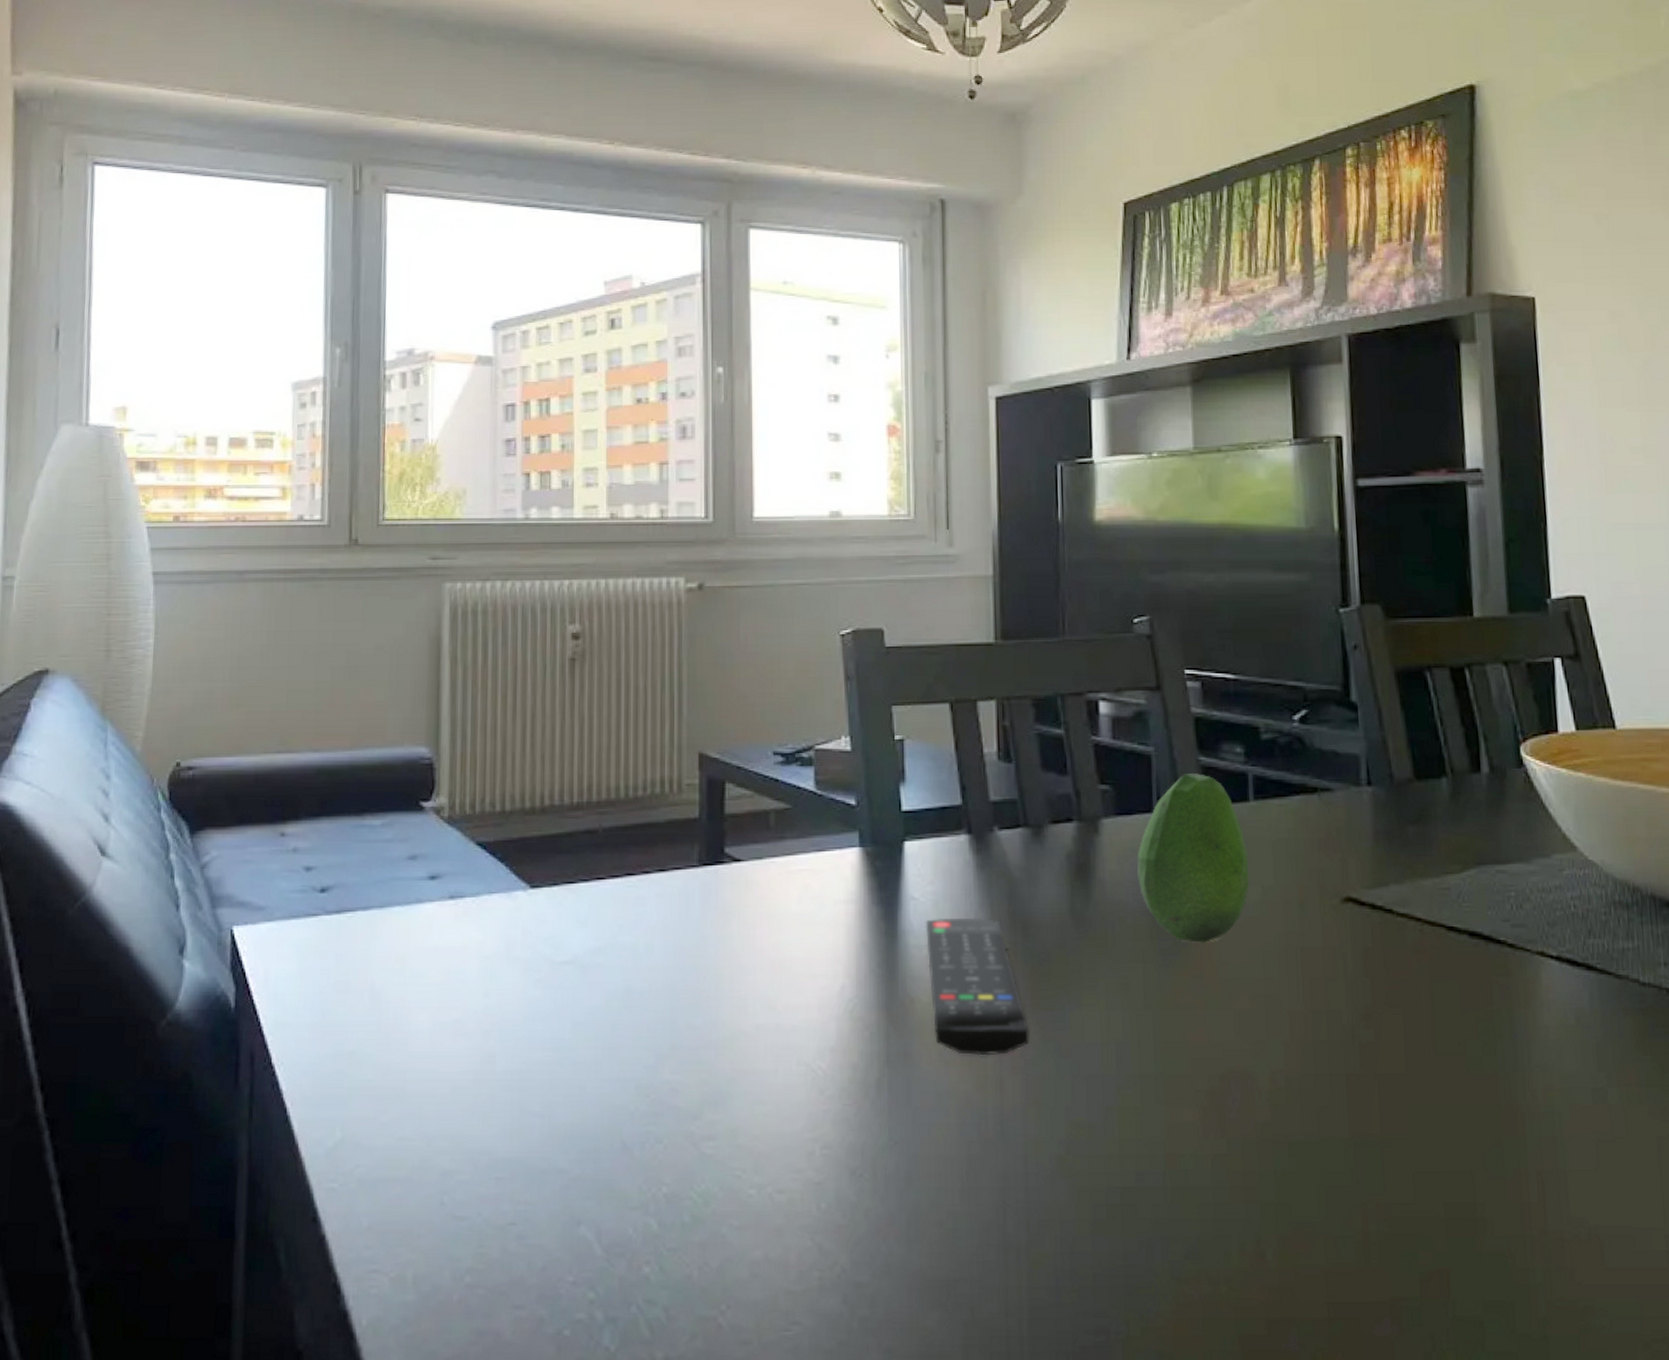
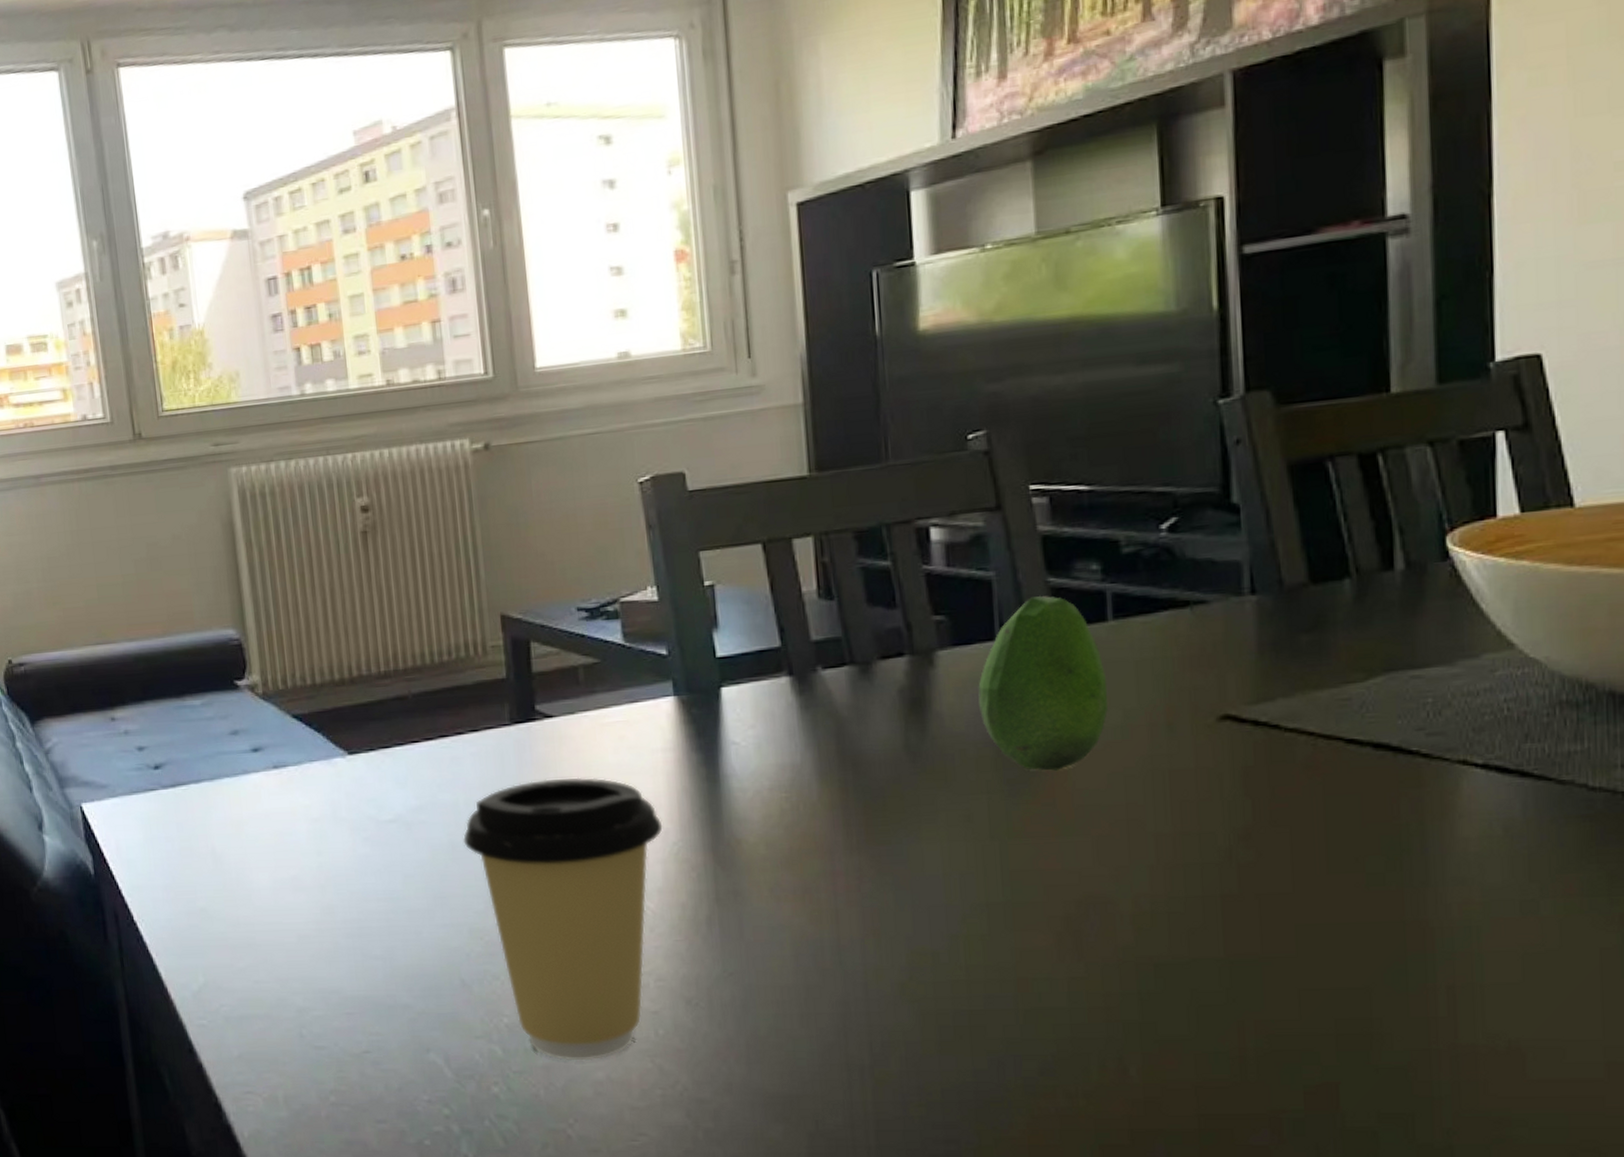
coffee cup: none [639,925,840,1237] -> present [463,777,663,1061]
remote control: present [925,917,1030,1056] -> none [748,758,865,891]

